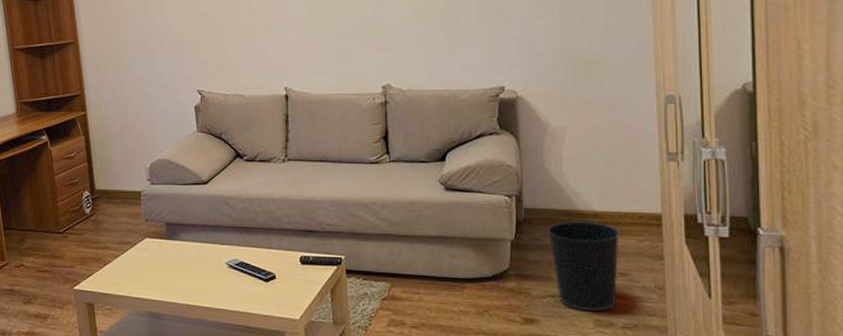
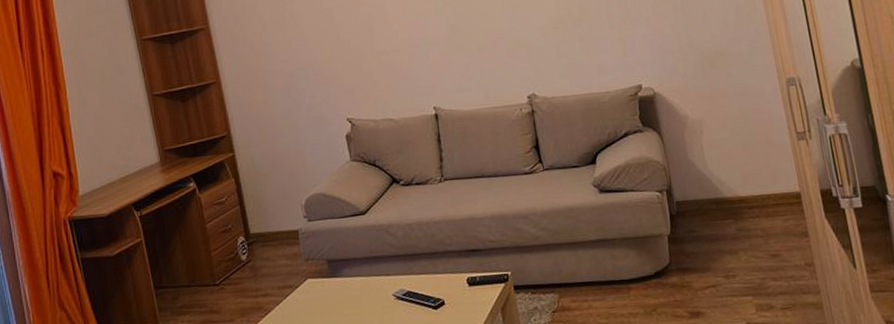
wastebasket: present [547,221,621,312] -> none [699,207,773,297]

